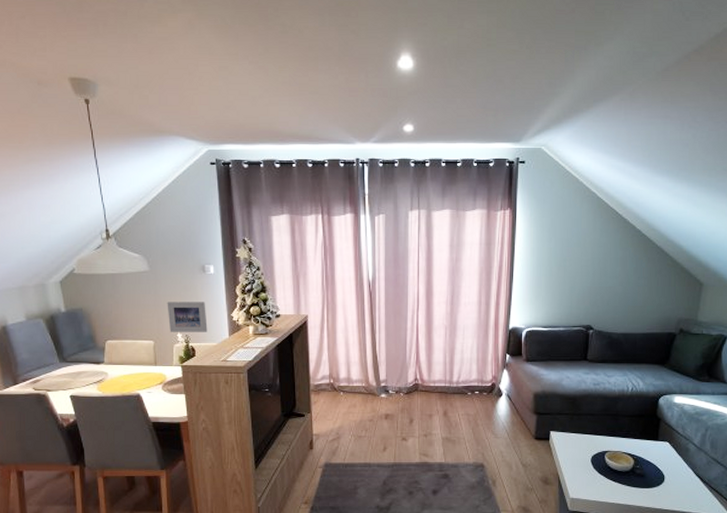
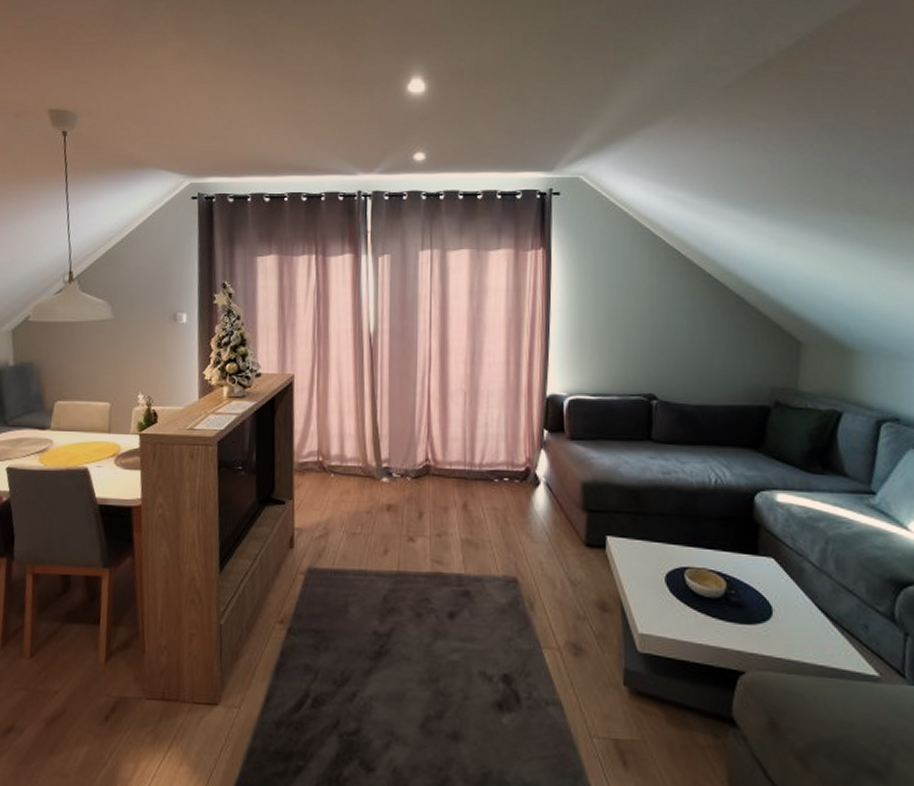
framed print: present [167,302,208,332] -> none [129,356,175,393]

